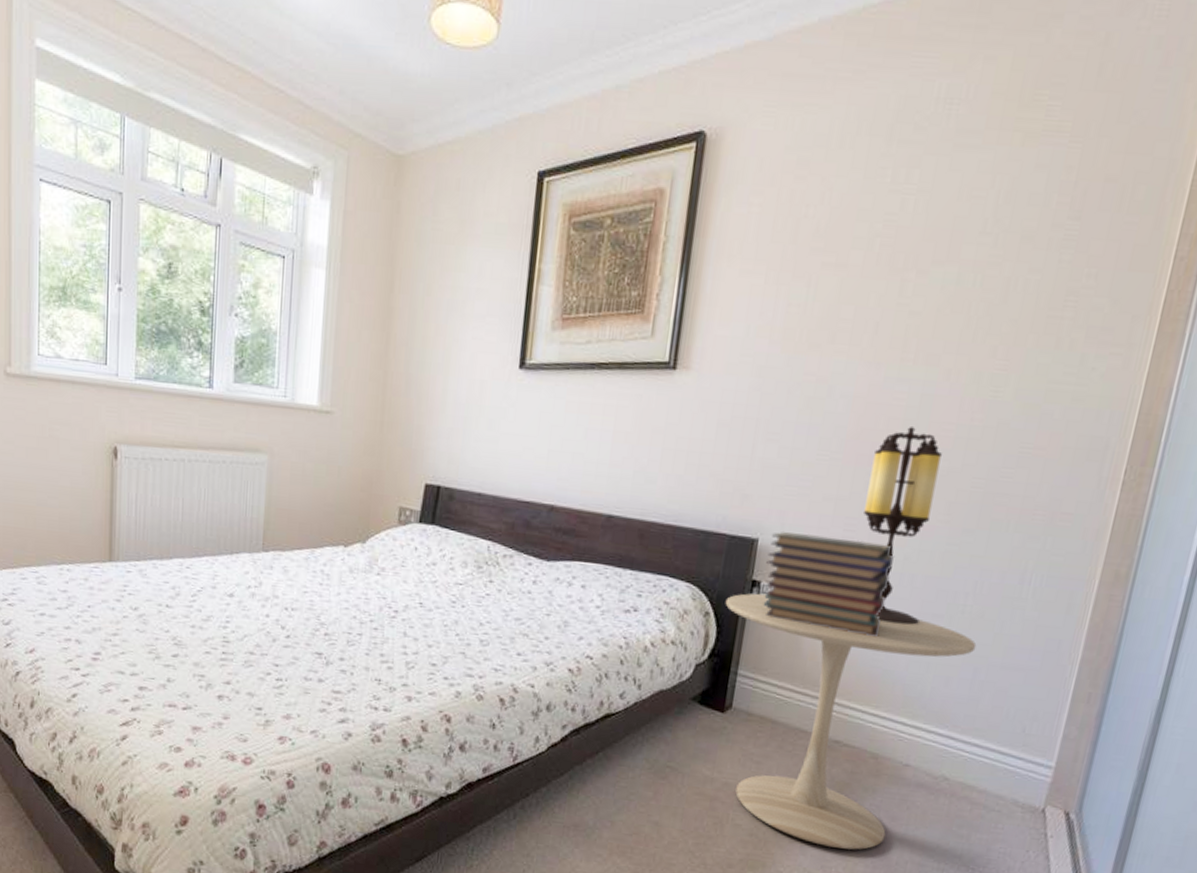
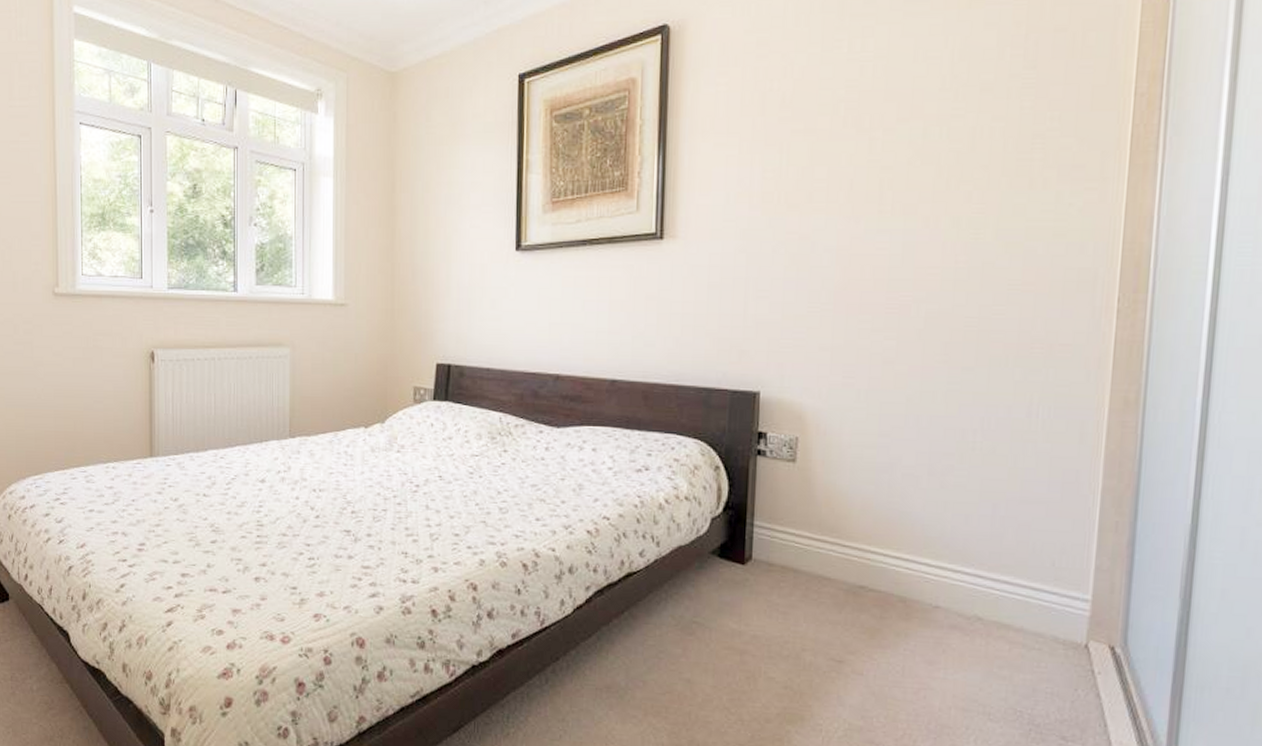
side table: present [725,593,977,850] -> none [734,444,992,698]
book stack: present [763,531,894,638] -> none [770,382,896,480]
table lamp: present [864,425,943,625] -> none [861,272,932,465]

